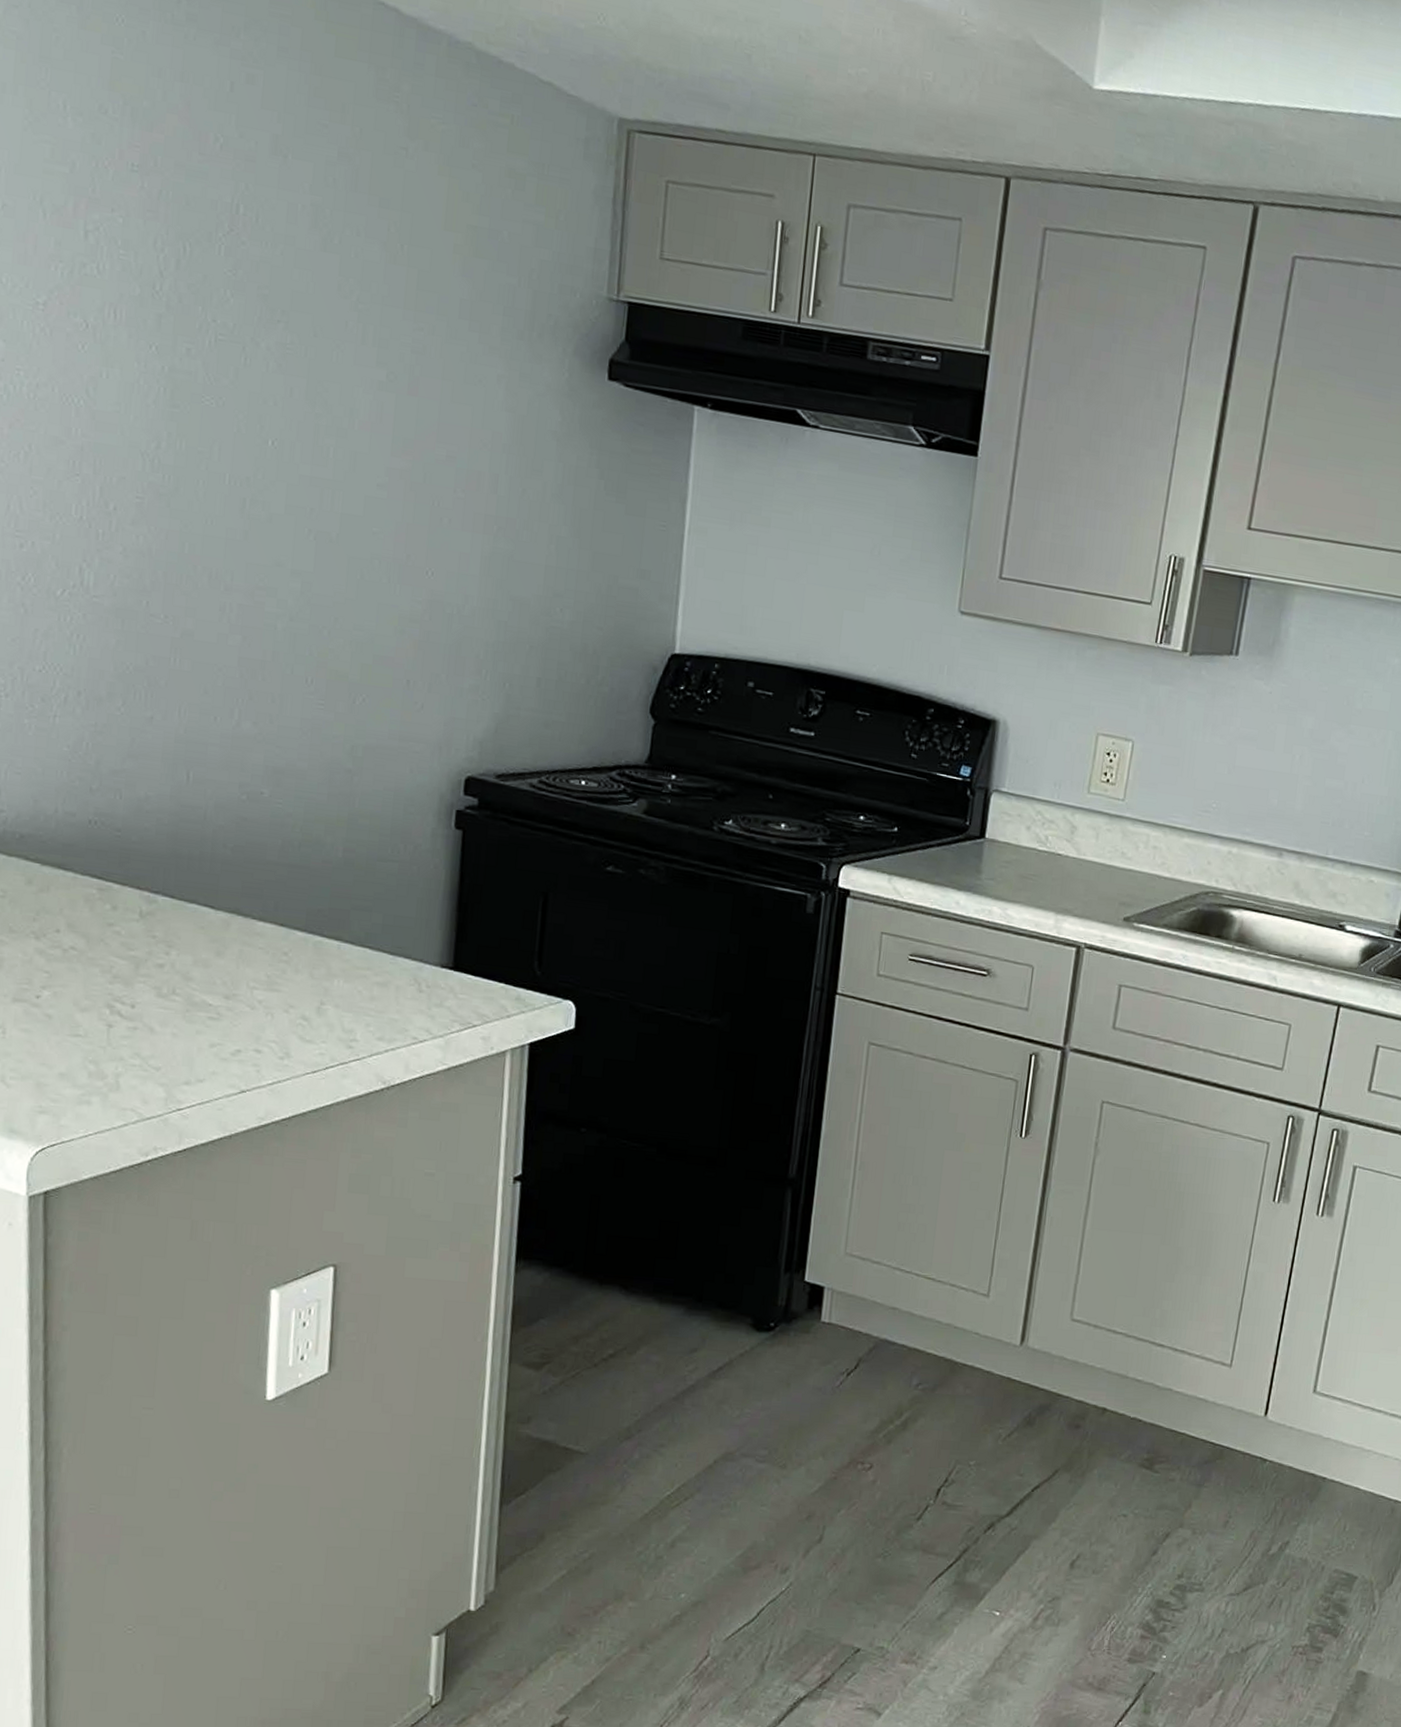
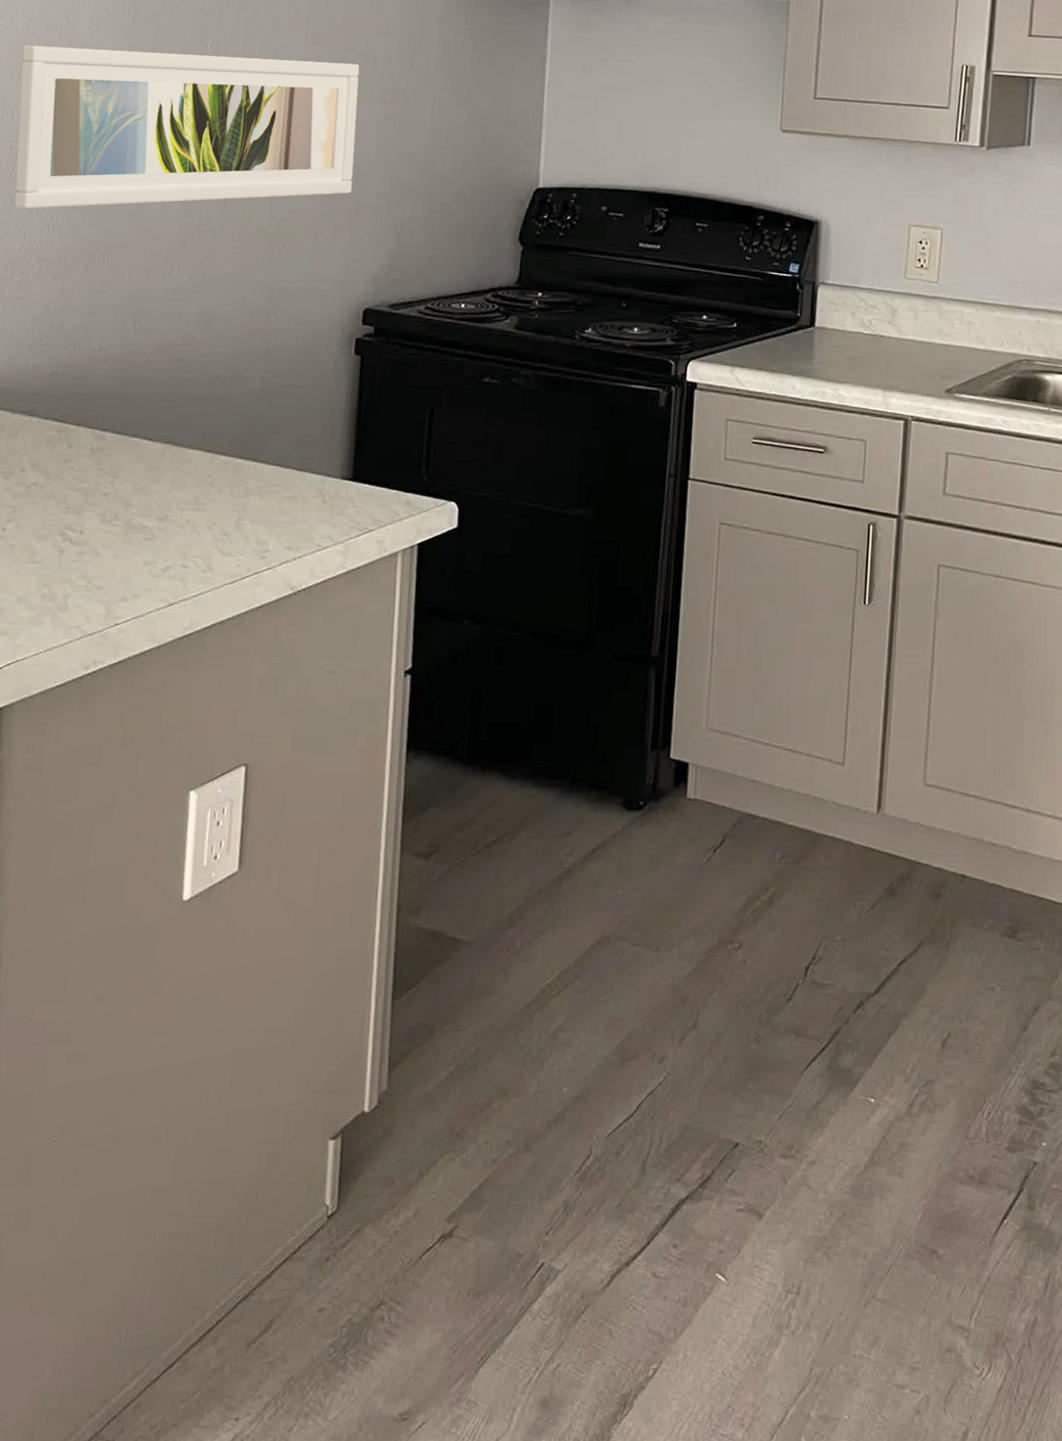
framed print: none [29,417,460,640] -> present [14,45,360,209]

